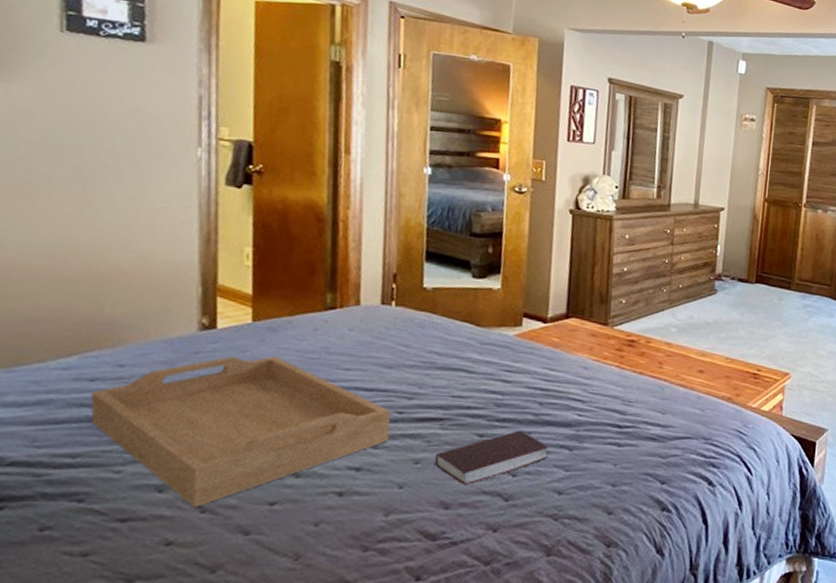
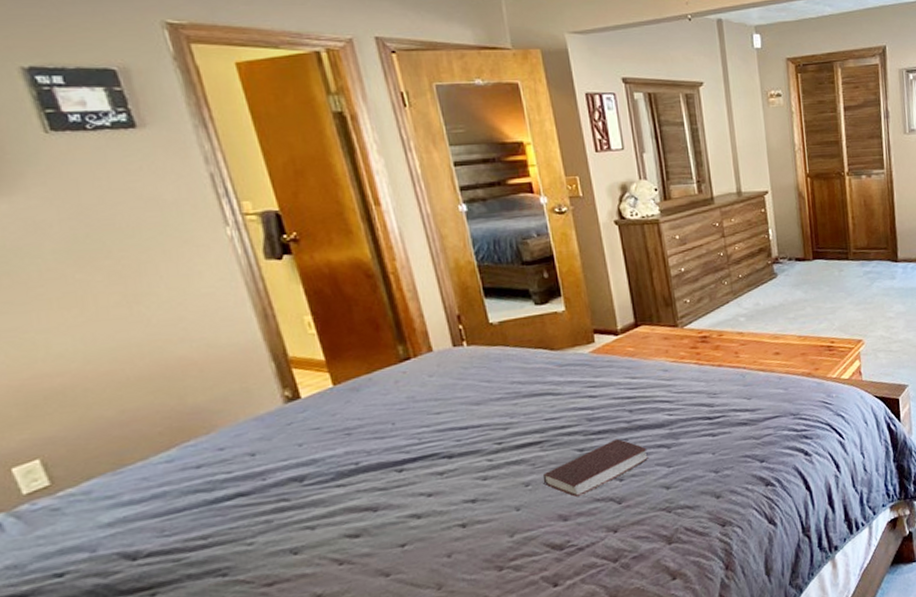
serving tray: present [90,356,391,508] -> none [202,413,496,562]

